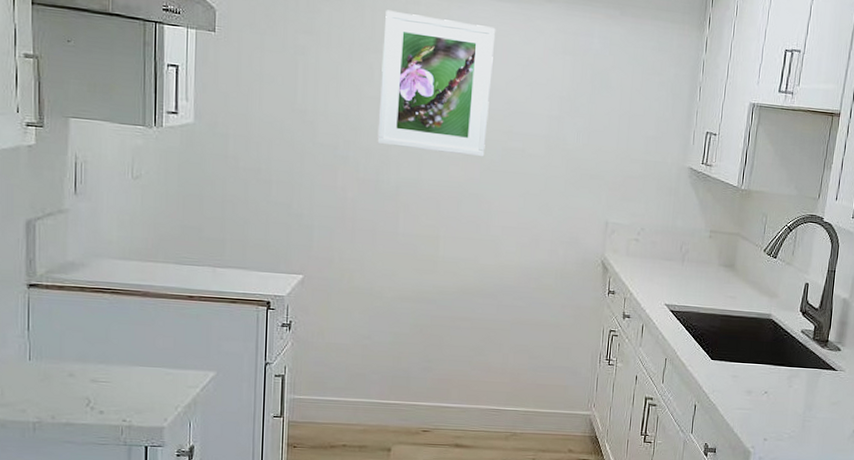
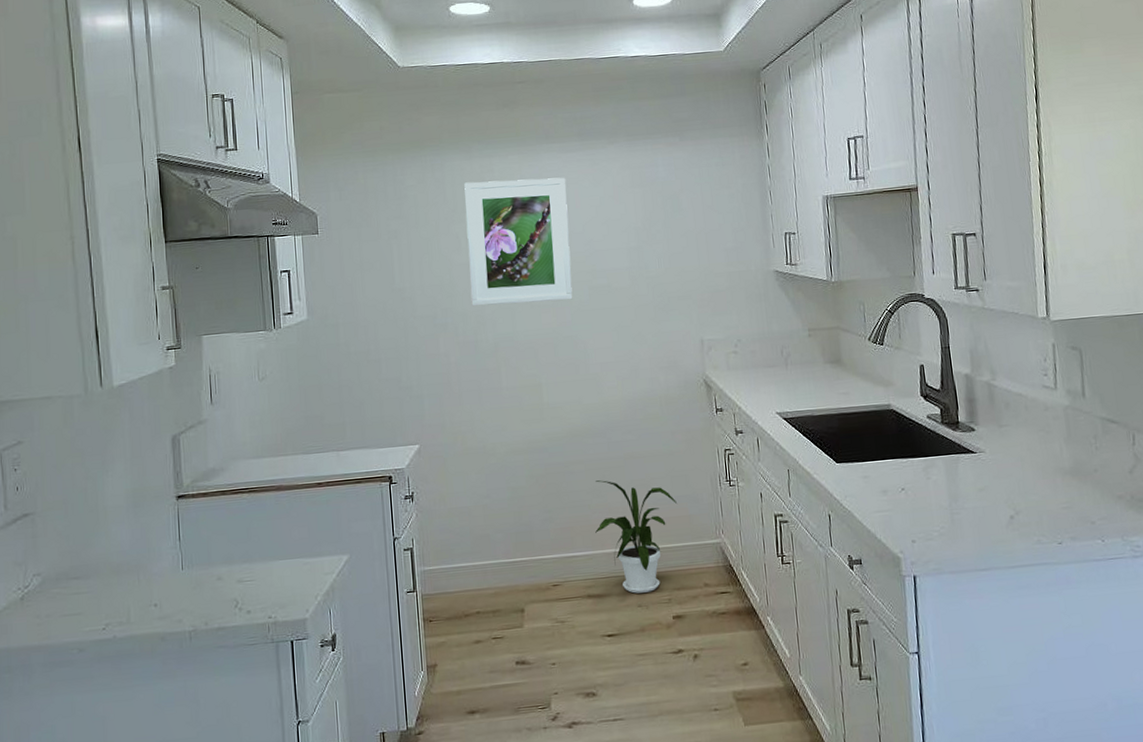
house plant: none [472,339,555,450] -> present [595,480,677,594]

